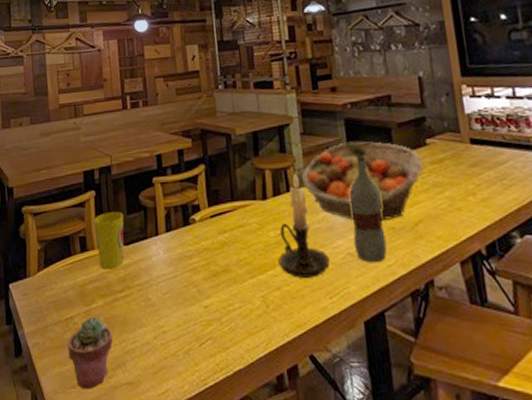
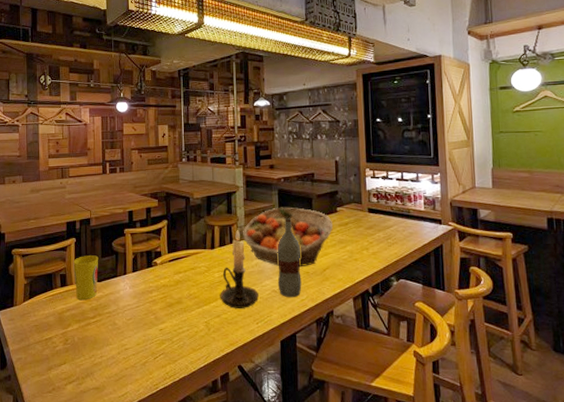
potted succulent: present [67,316,113,390] -> none [46,337,84,394]

